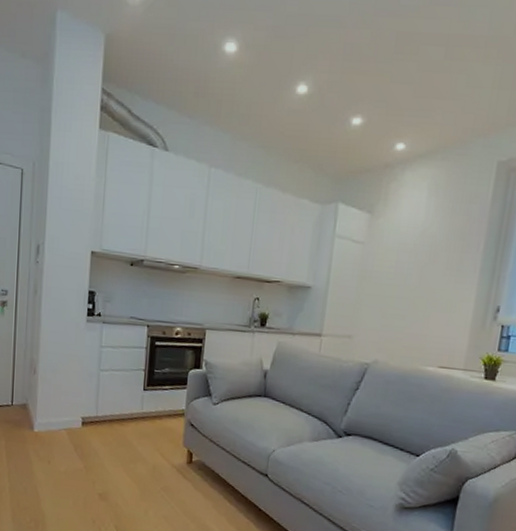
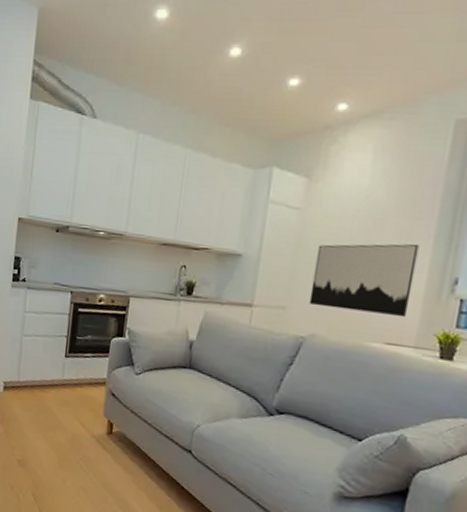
wall art: none [372,275,468,343] -> present [309,243,419,318]

